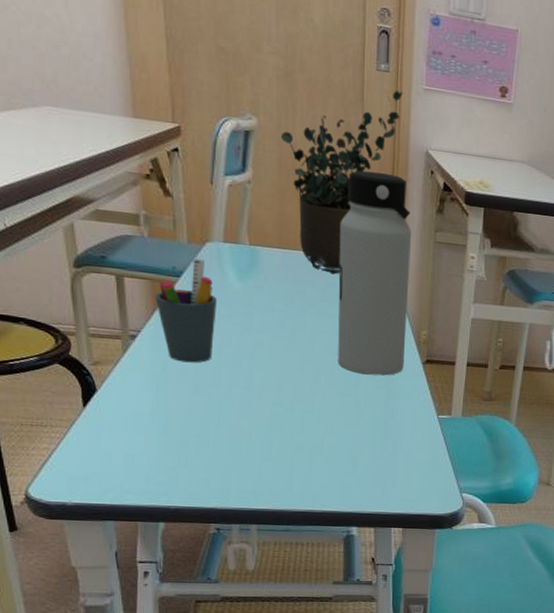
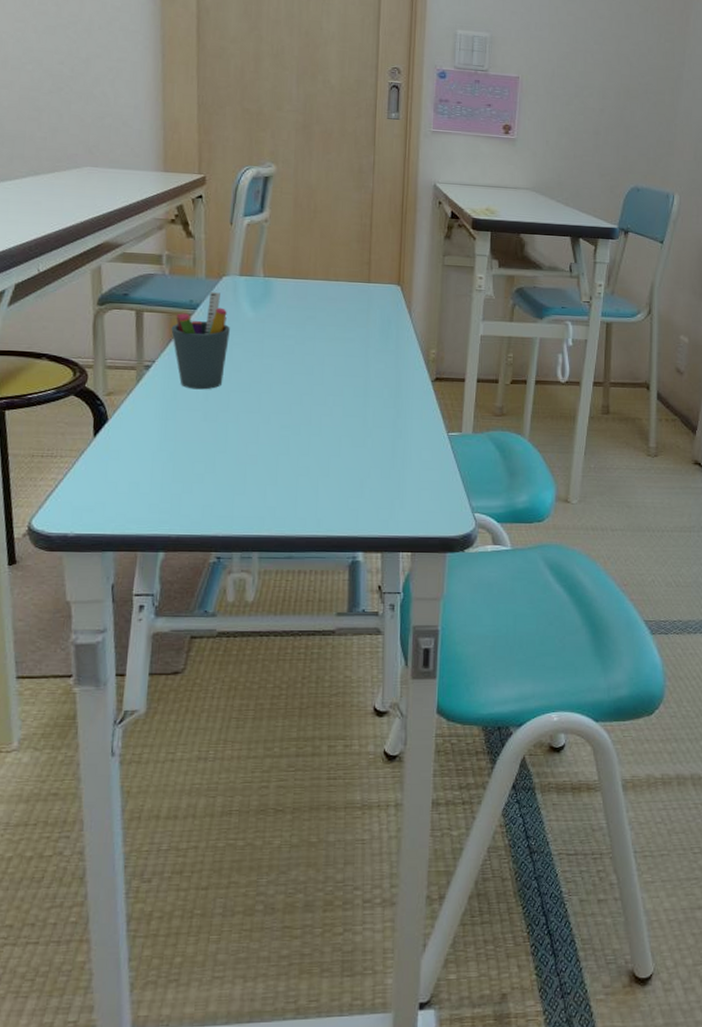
potted plant: present [281,90,403,275] -> none [298,134,412,300]
water bottle: present [338,170,412,376] -> none [346,205,421,395]

